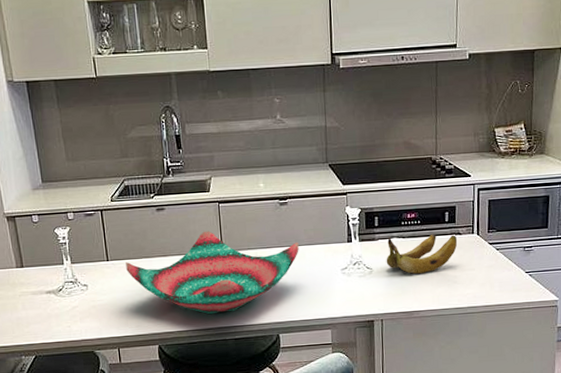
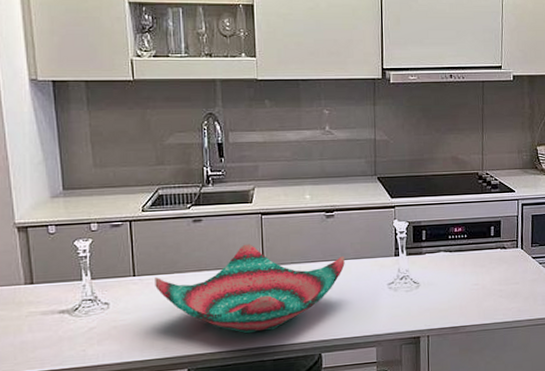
banana: present [386,234,458,274] -> none [433,248,503,288]

